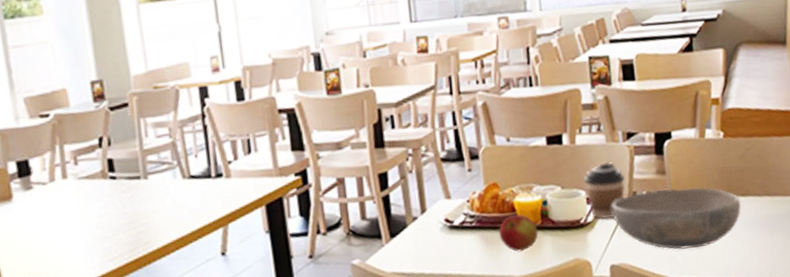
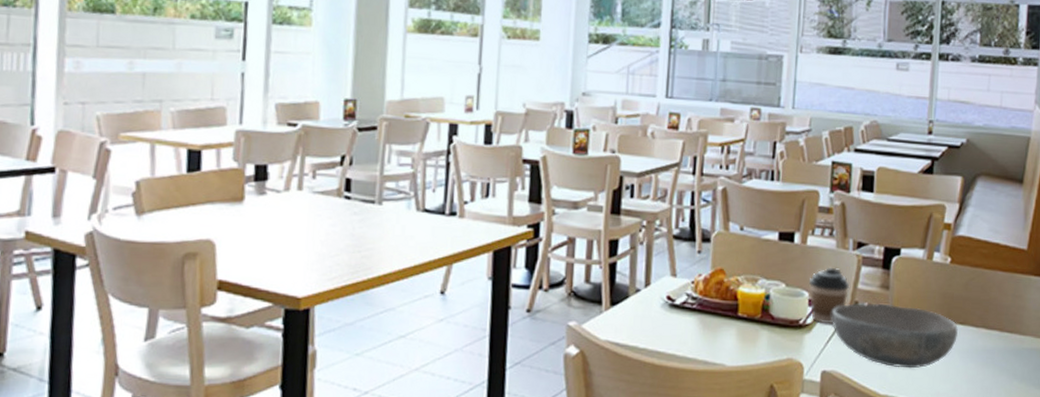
apple: present [498,214,539,252] -> none [717,303,757,342]

